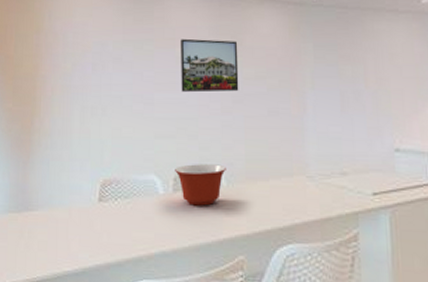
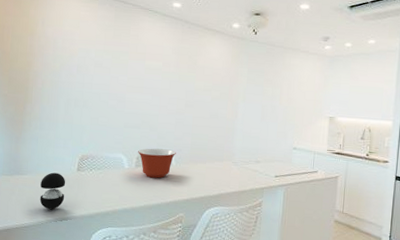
speaker: none [54,205,86,256] -> present [39,172,66,209]
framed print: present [181,38,239,92] -> none [147,54,193,98]

